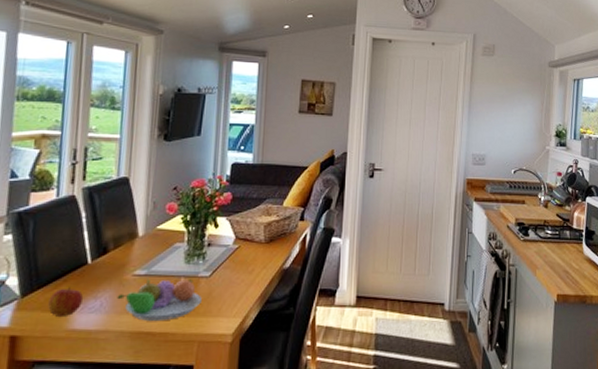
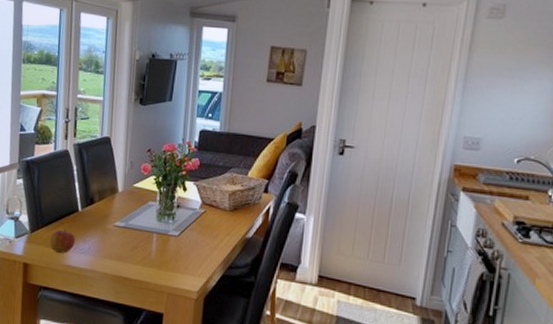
fruit bowl: present [117,278,202,322] -> none [101,230,171,270]

